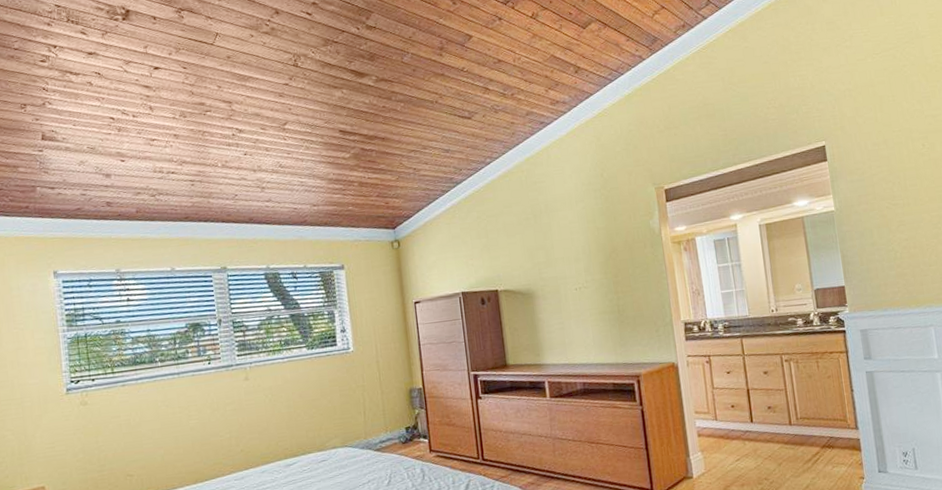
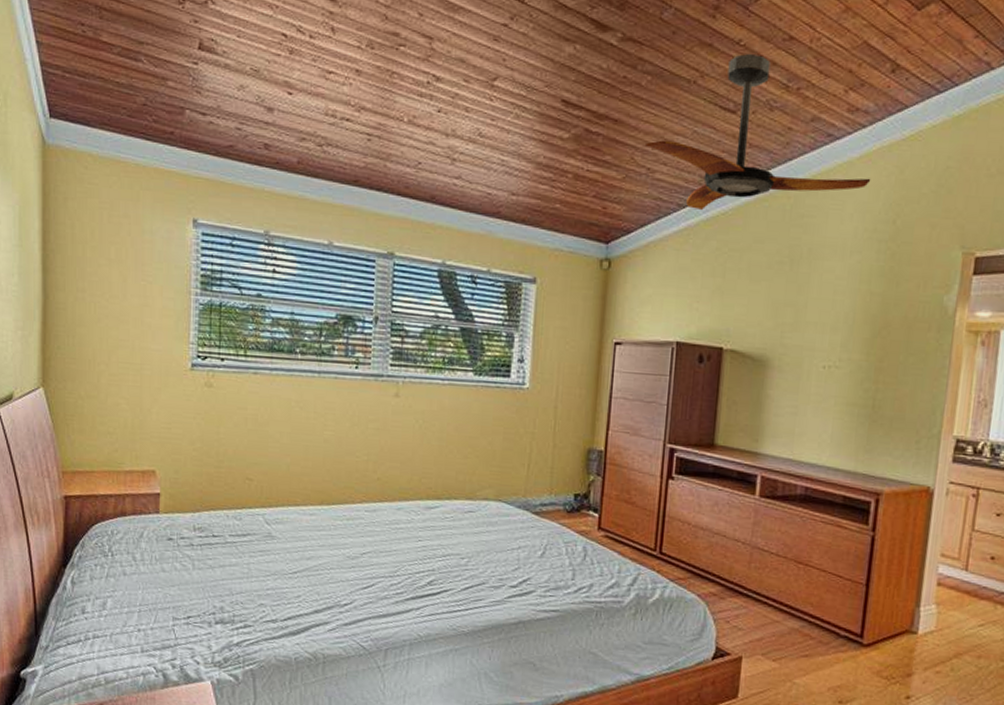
ceiling fan: none [409,75,579,192] -> present [646,53,871,210]

